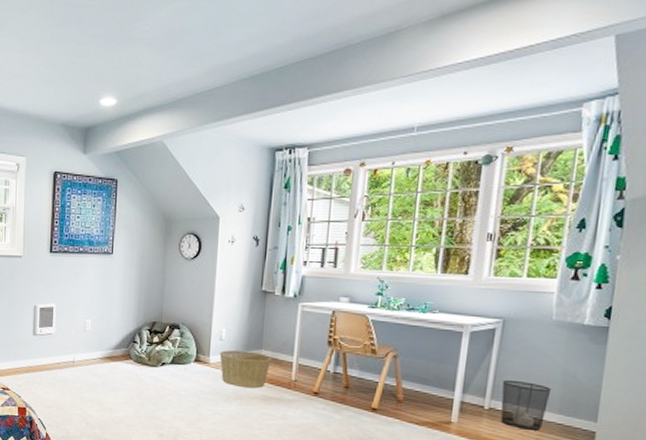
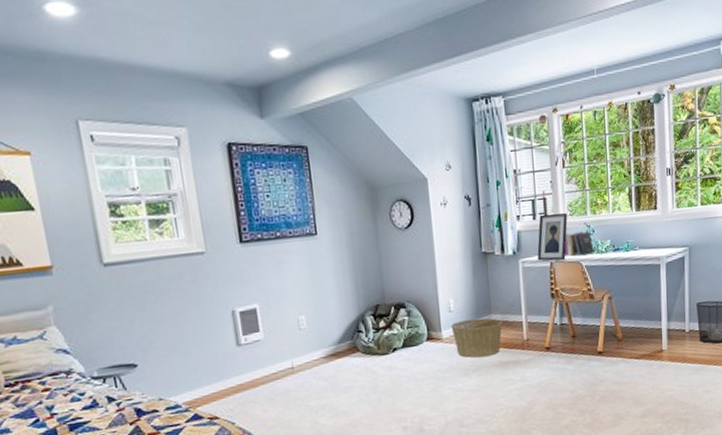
picture frame: none [320,263,359,311] -> present [537,213,568,261]
books: none [349,284,385,310] -> present [564,231,594,256]

